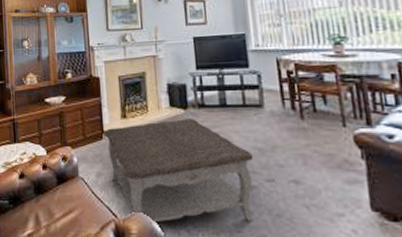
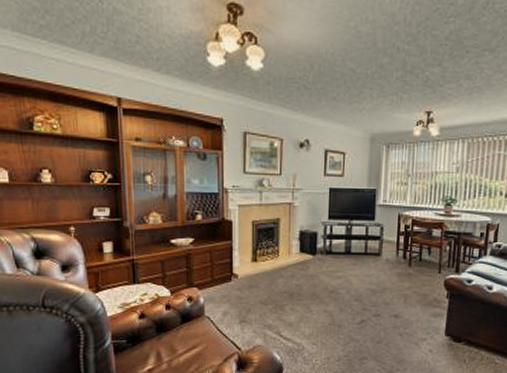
coffee table: present [104,119,254,224] -> none [233,264,367,354]

